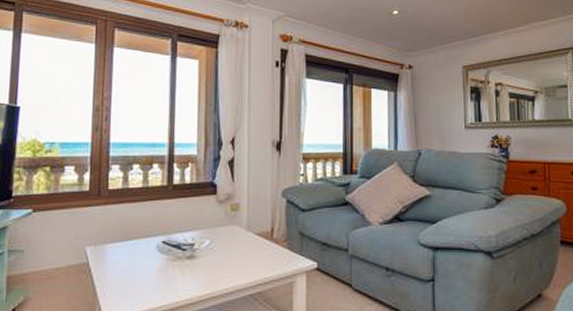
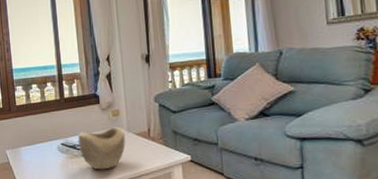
decorative bowl: none [183,224,243,277] -> present [77,126,126,170]

